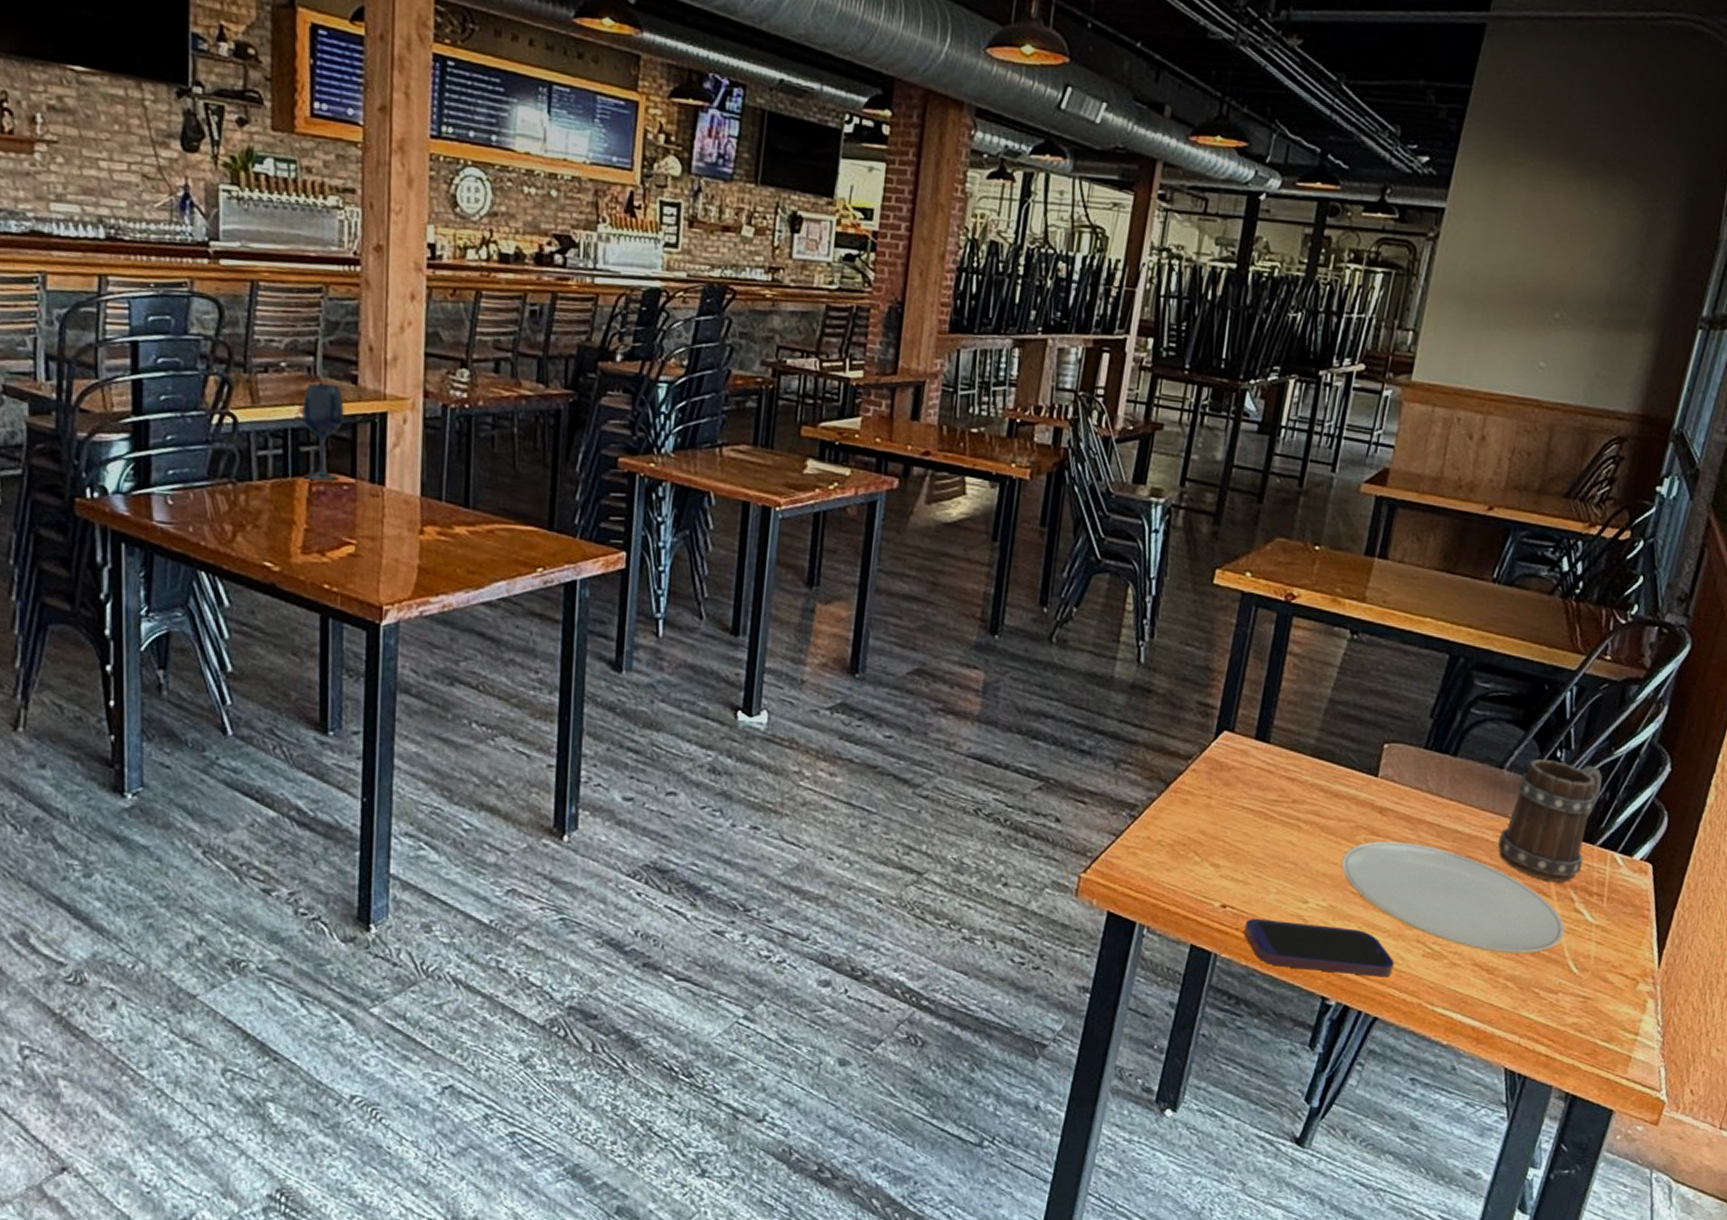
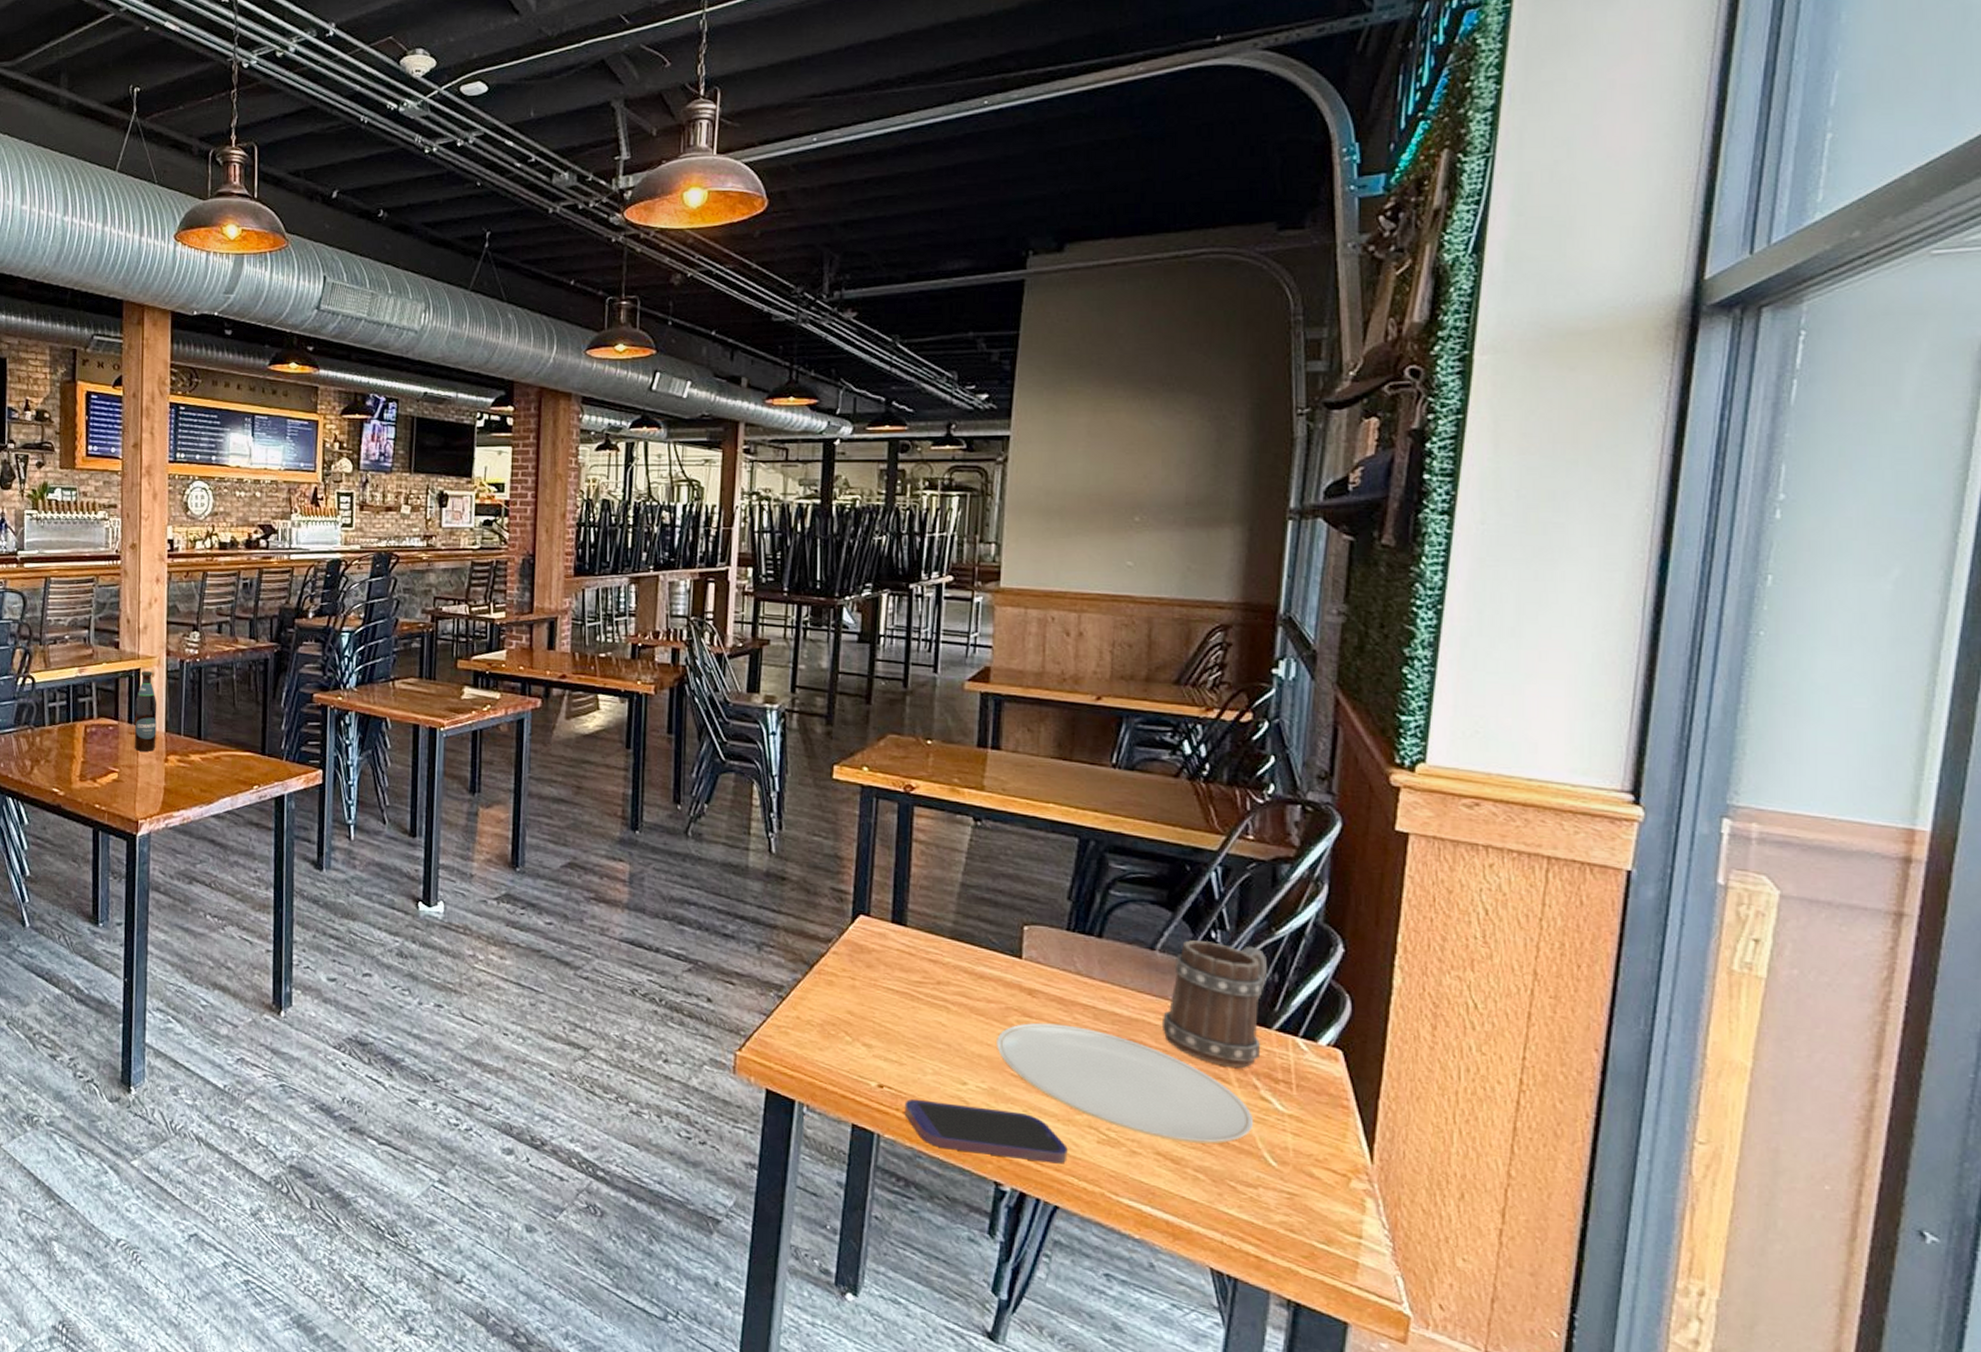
wineglass: present [302,383,344,483] -> none [80,650,110,725]
bottle: none [377,416,410,520] -> present [134,671,157,751]

